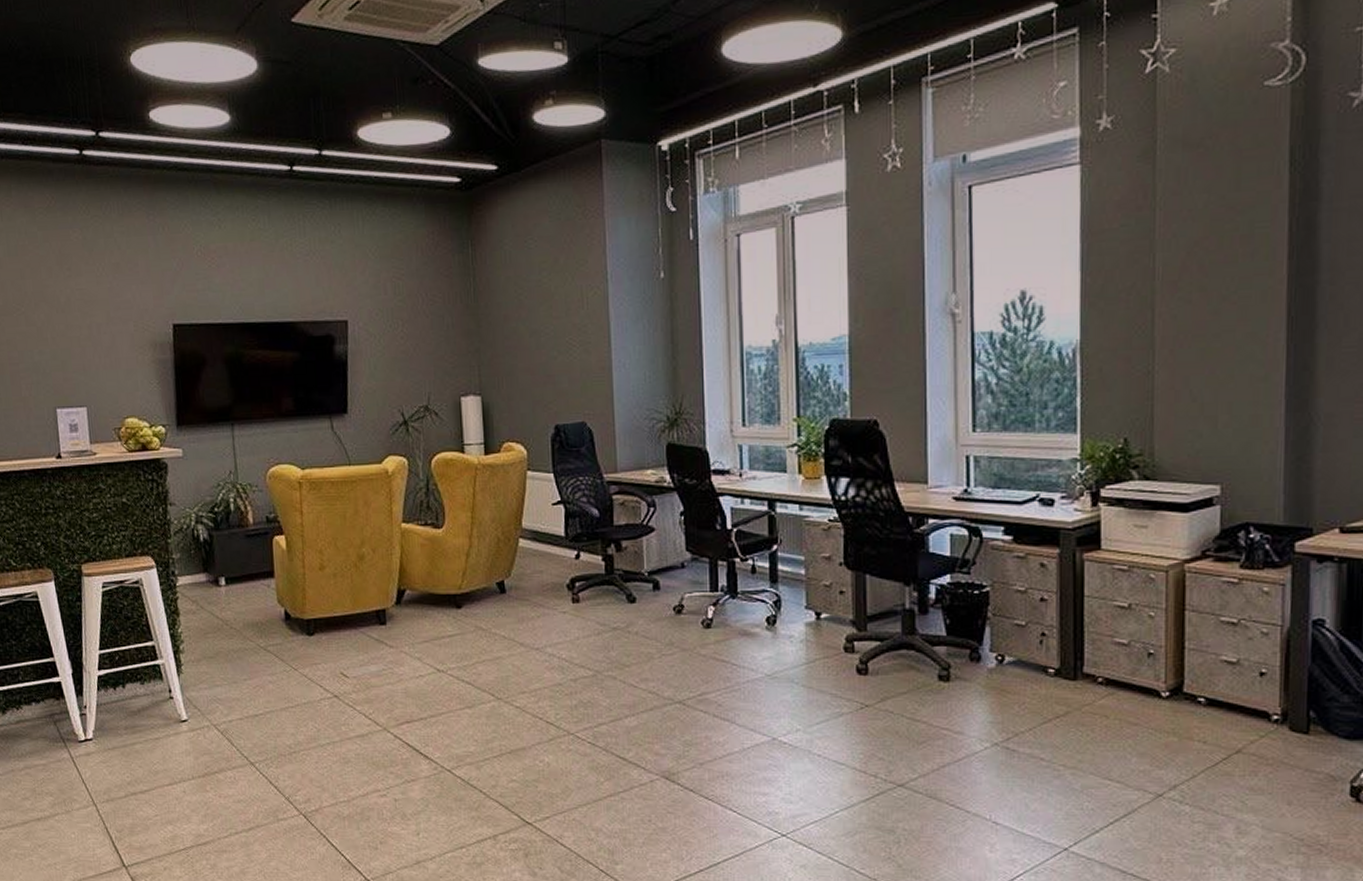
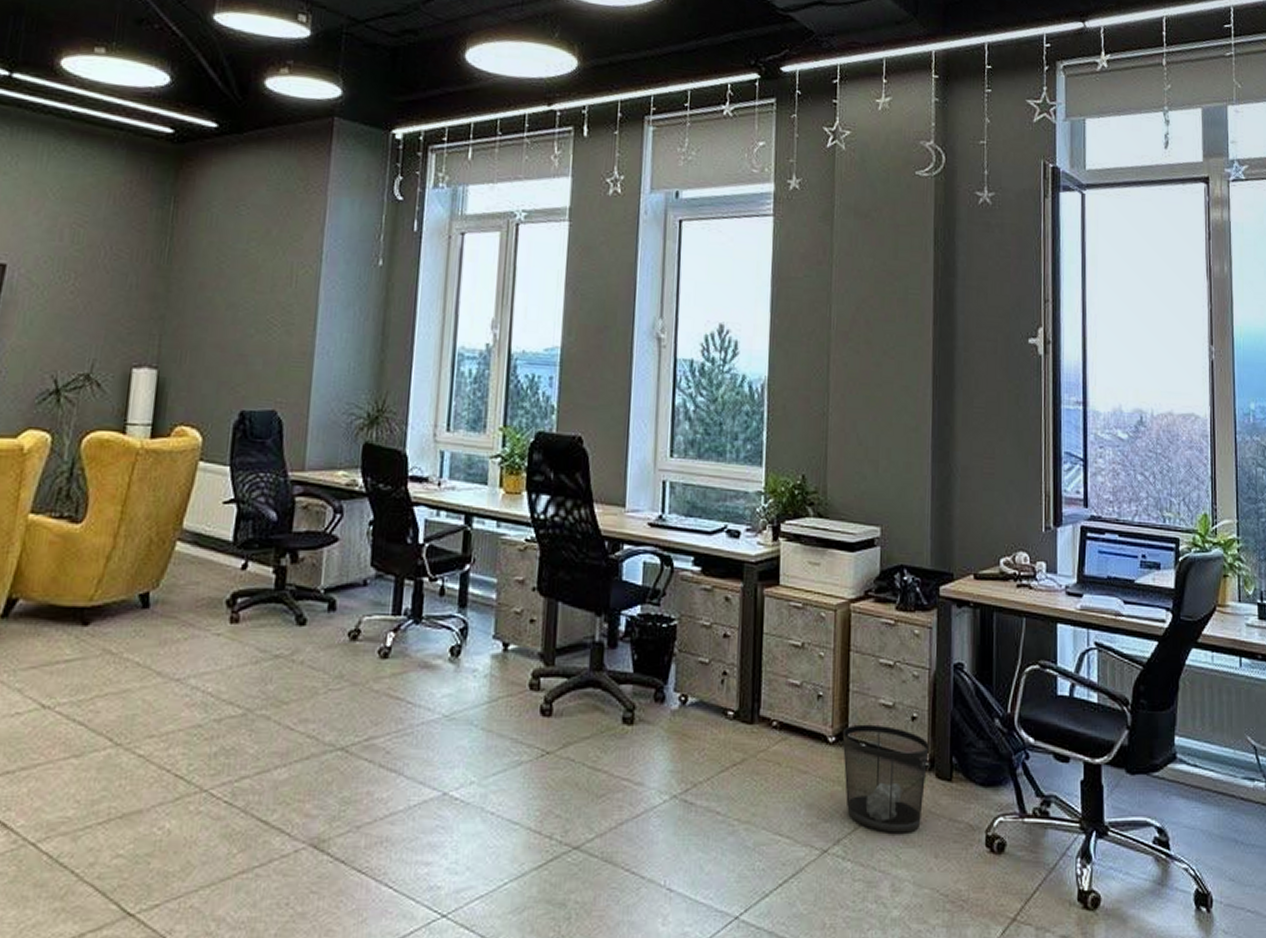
waste bin: none [1177,680,1281,782] -> present [842,724,929,833]

